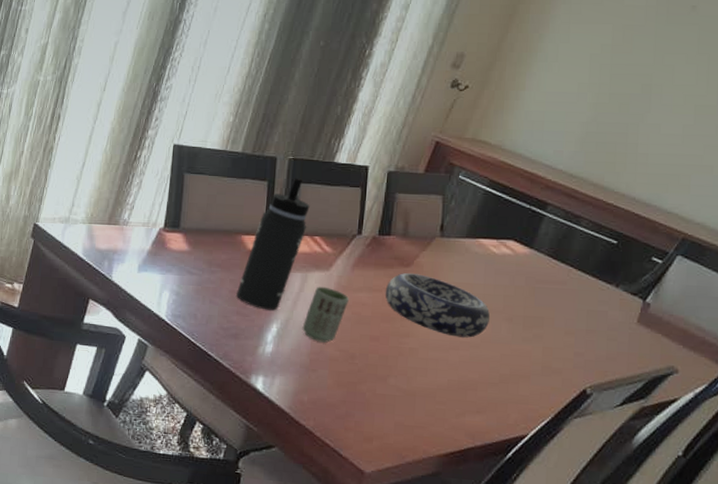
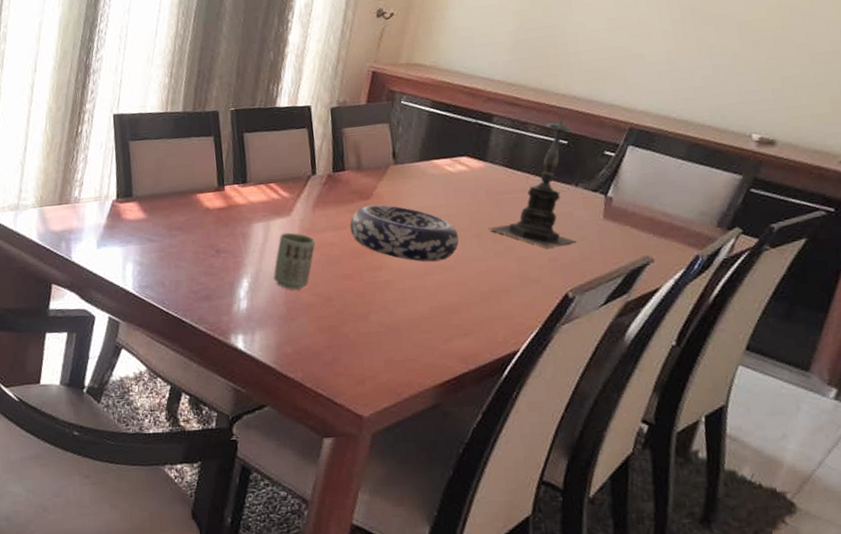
thermos bottle: present [236,178,310,311] -> none [201,128,260,266]
candle holder: none [521,207,626,343] -> present [488,107,577,248]

